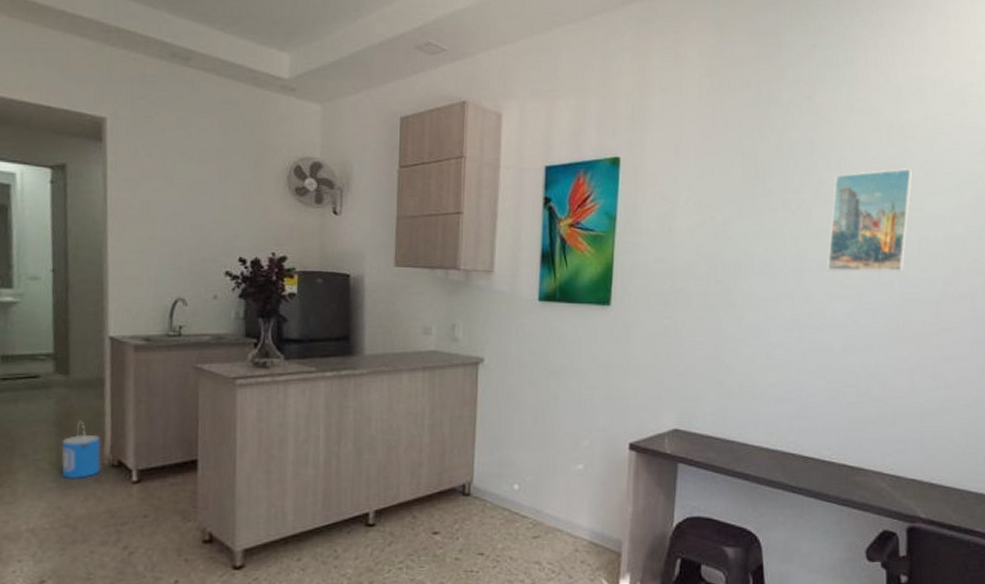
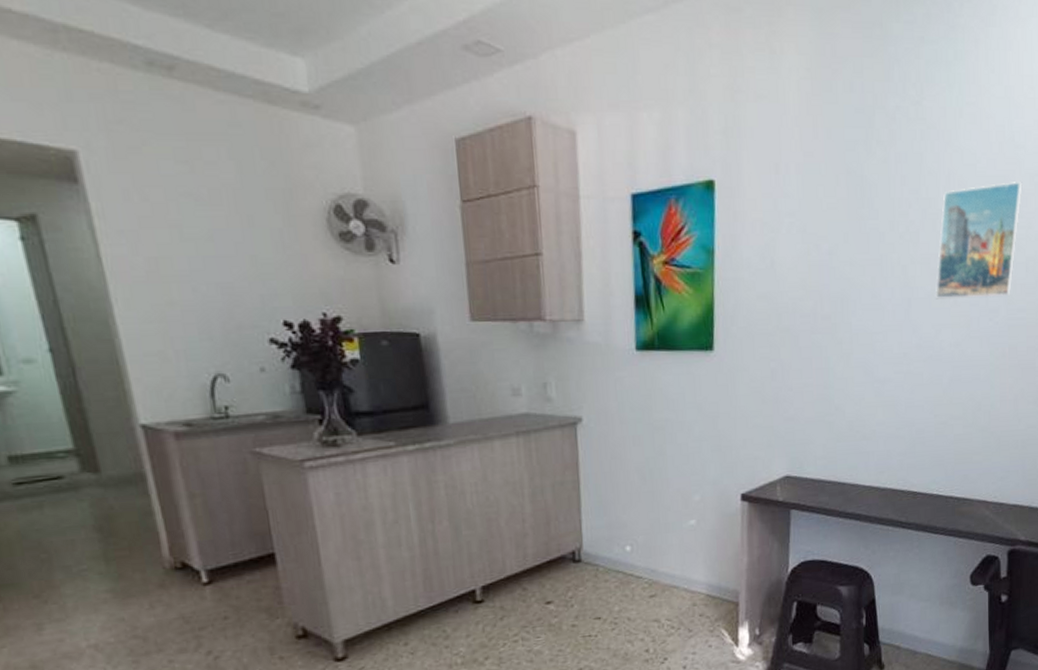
bucket: present [61,421,101,480] -> none [108,523,163,587]

